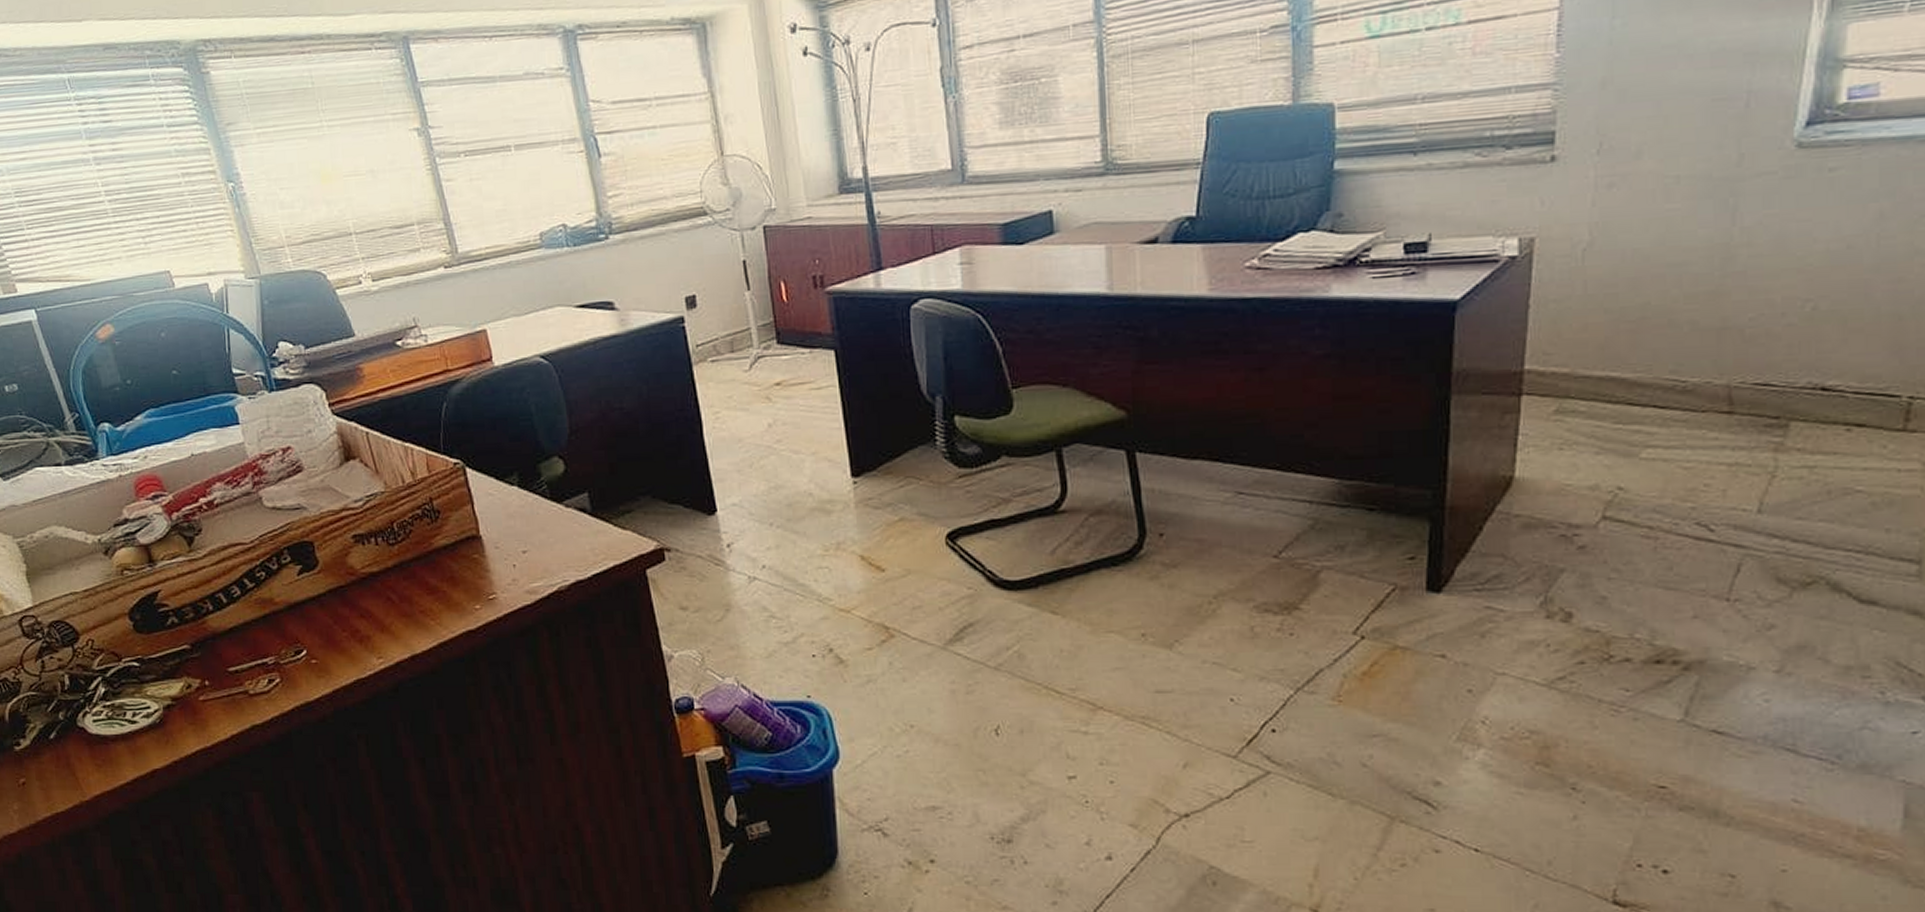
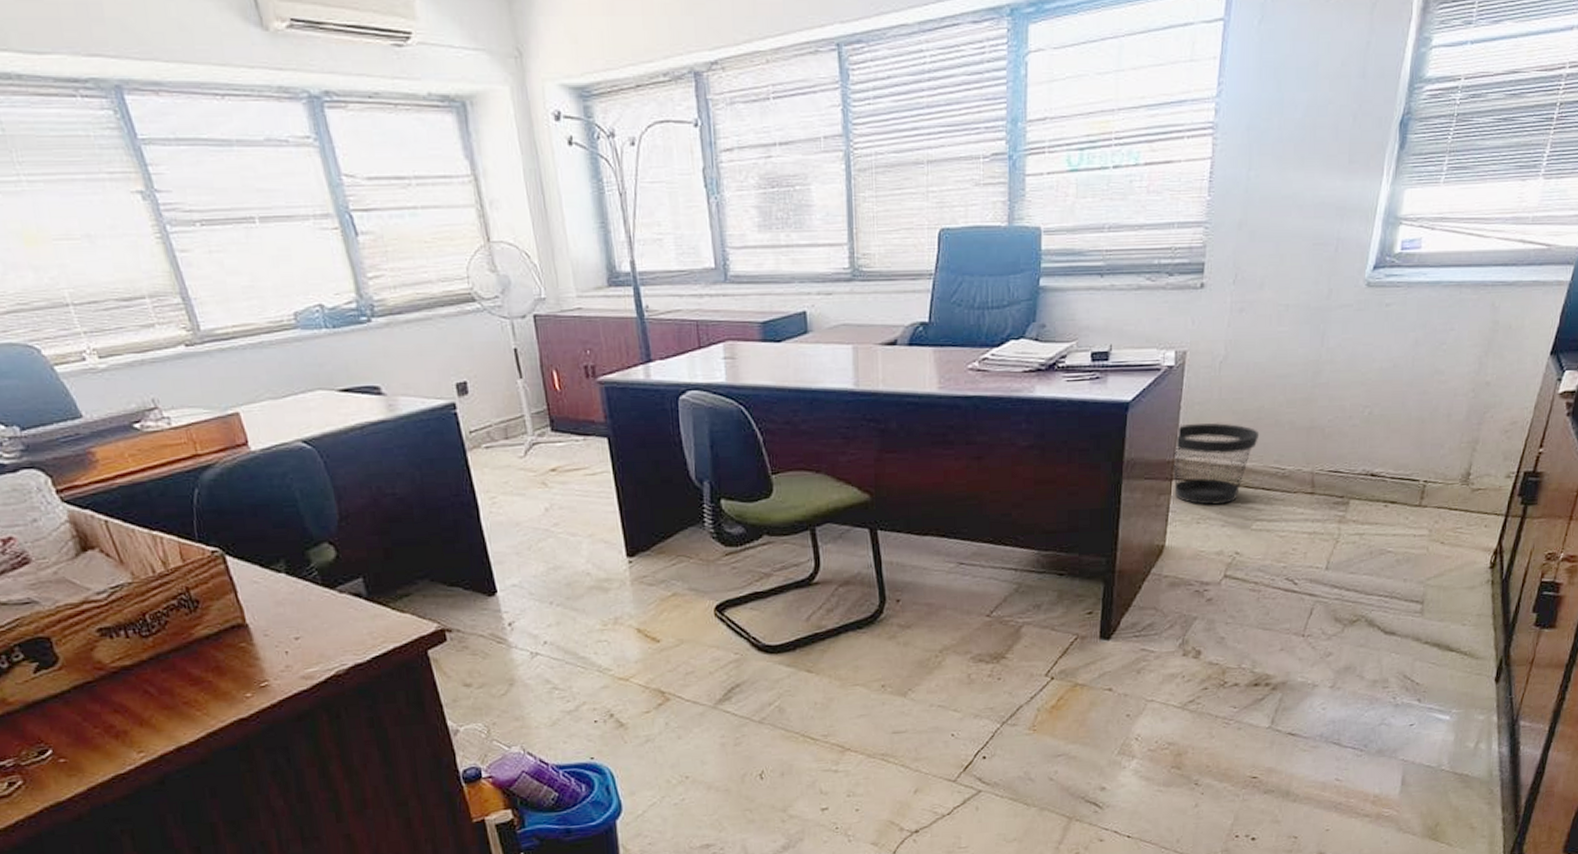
wastebasket: none [1521,324,1646,427] -> present [1173,423,1260,505]

